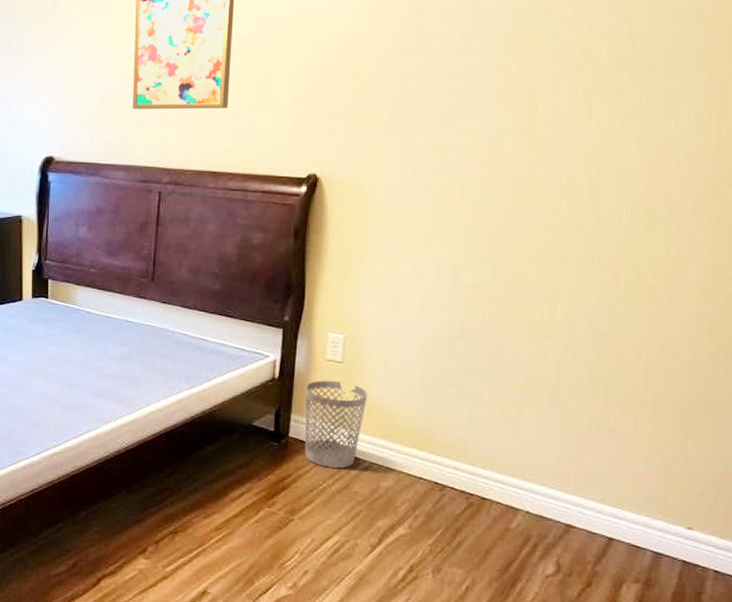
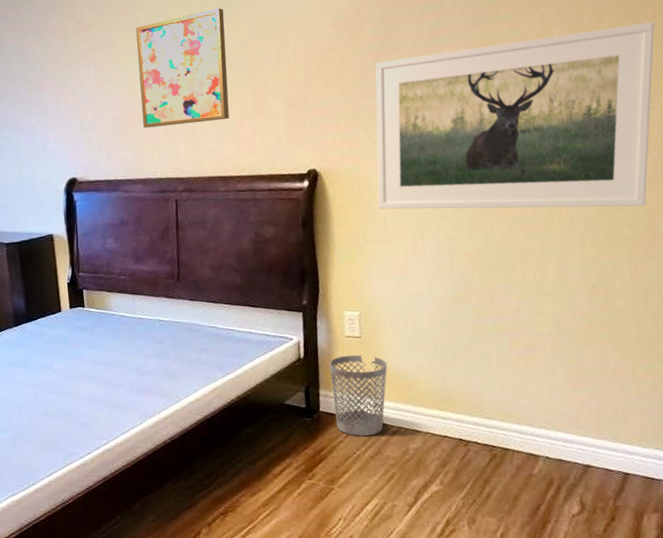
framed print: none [380,47,716,252] -> present [375,21,655,209]

